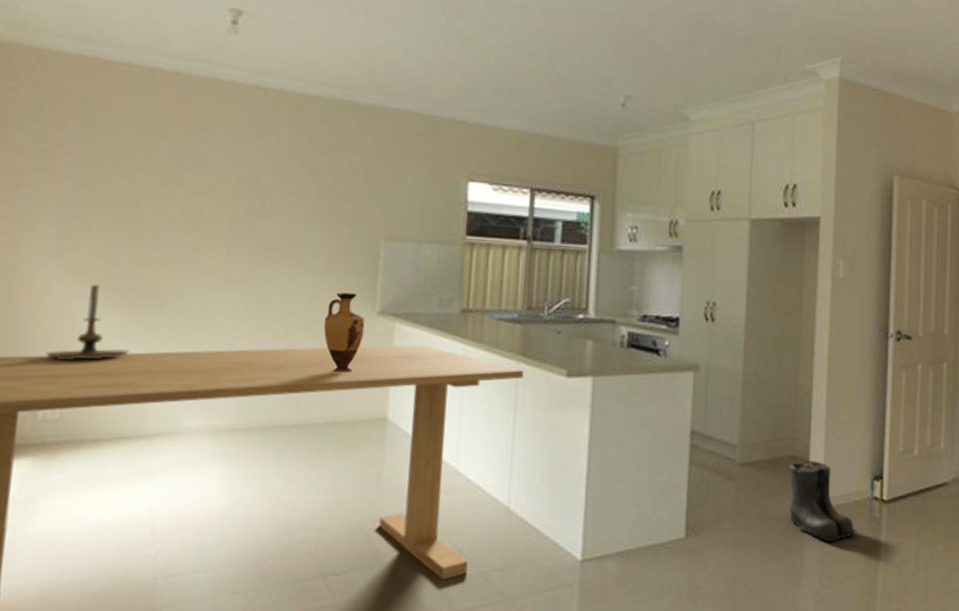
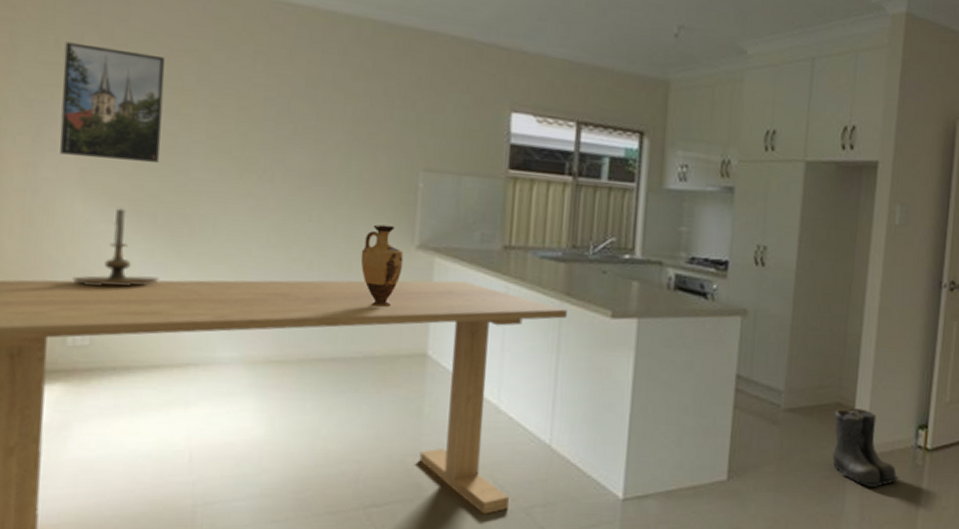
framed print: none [40,129,143,239] -> present [59,42,166,162]

